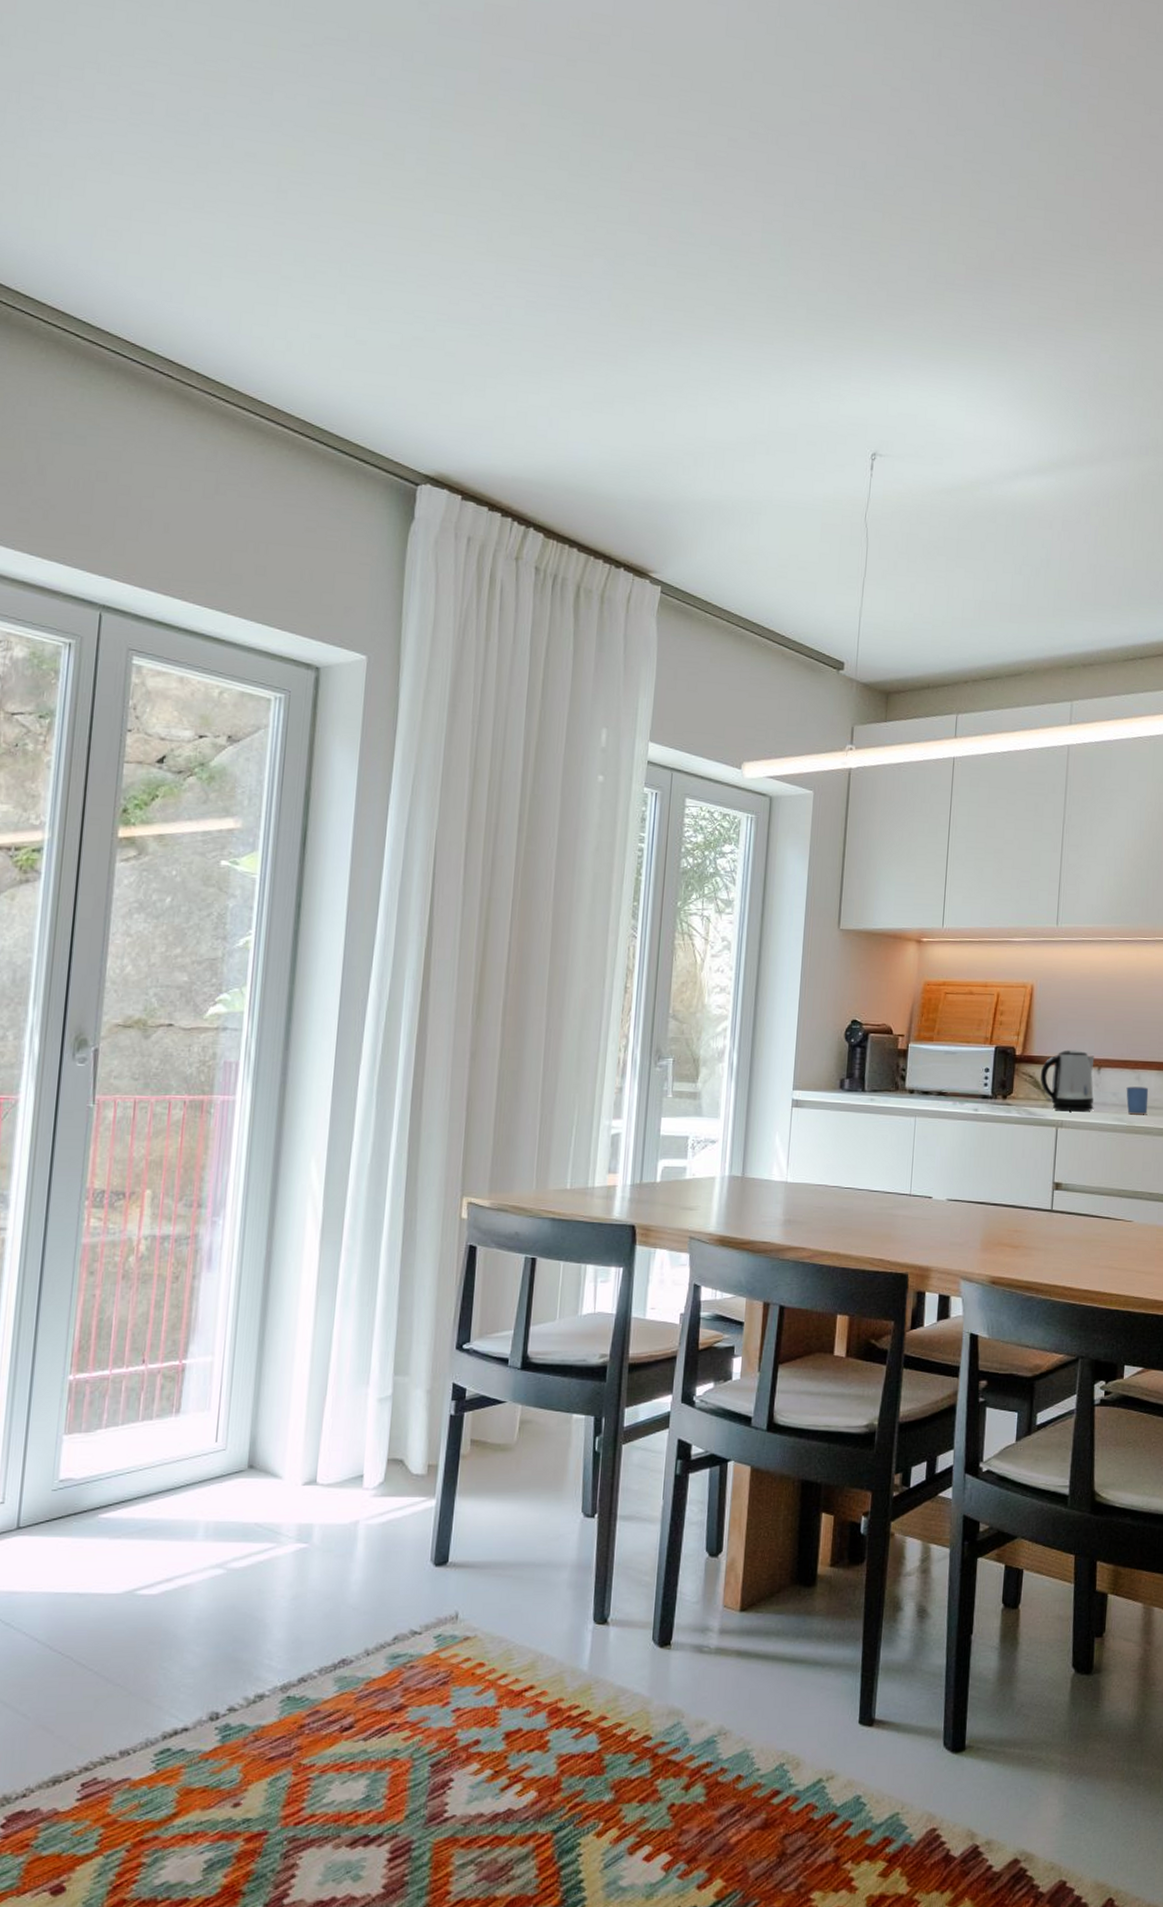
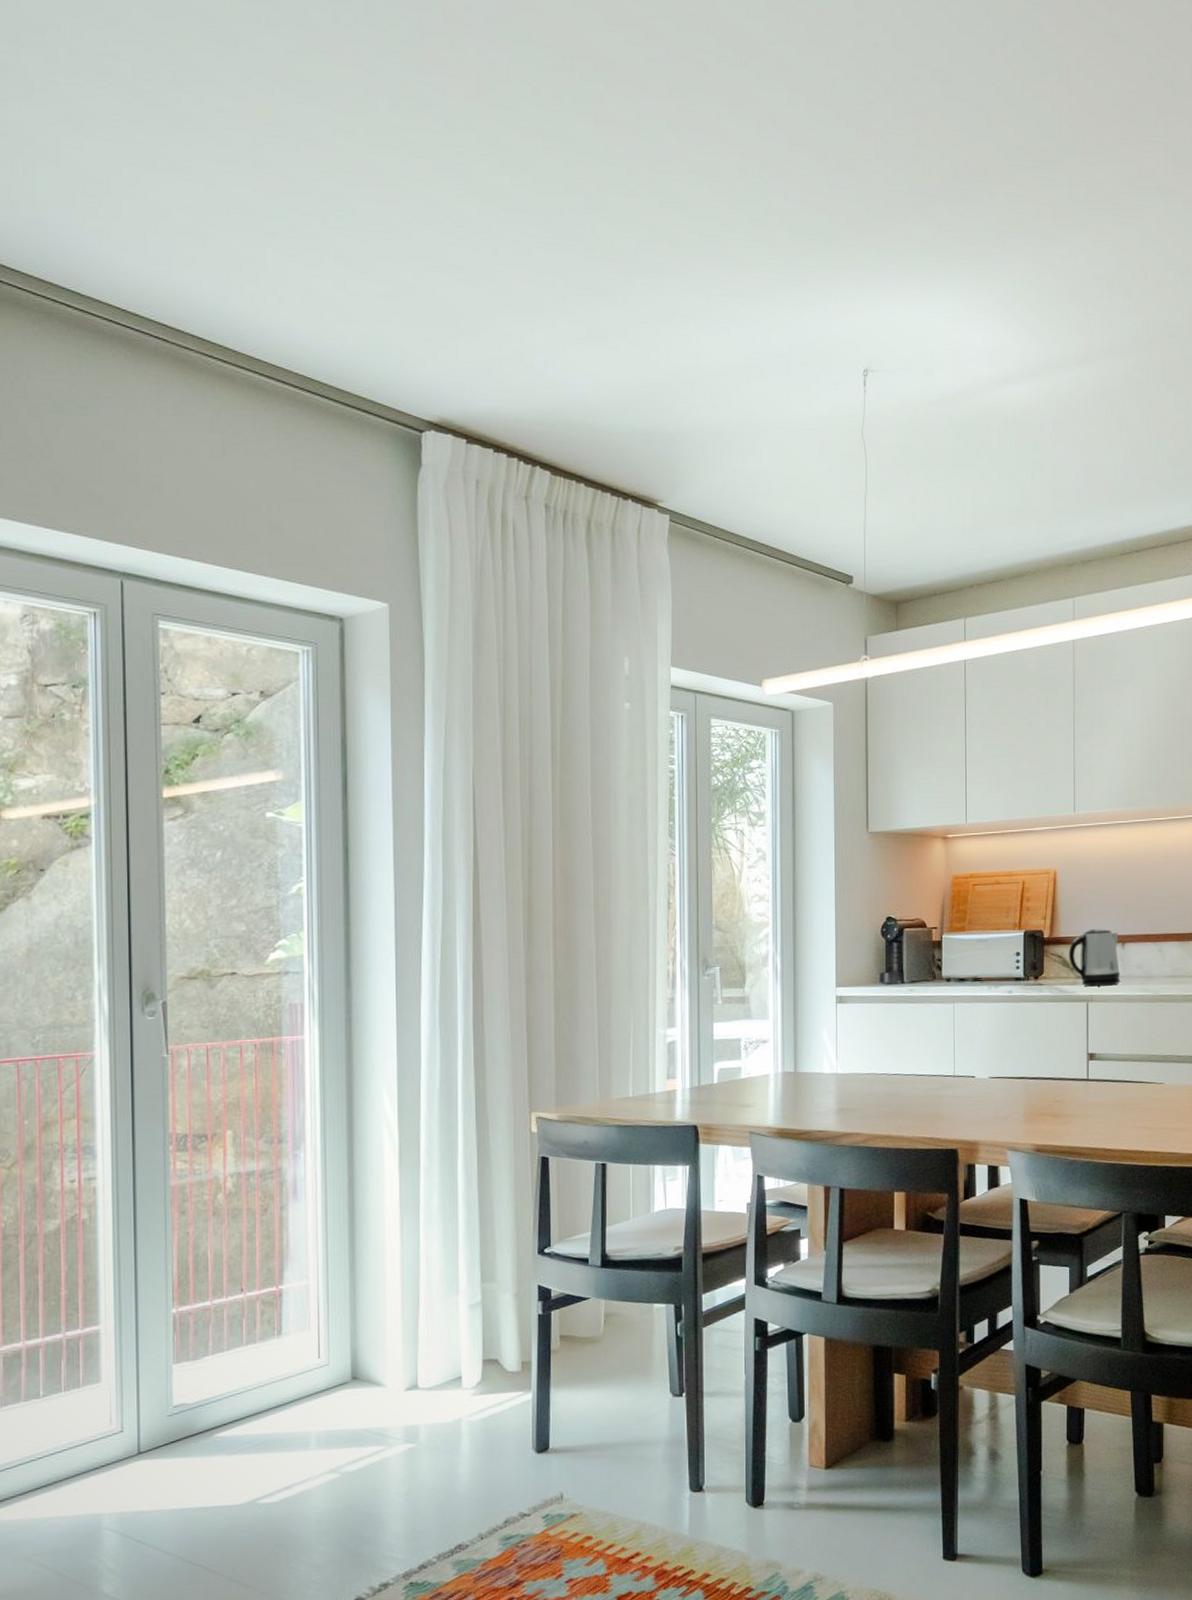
mug: present [1126,1086,1149,1115] -> none [1150,958,1171,985]

